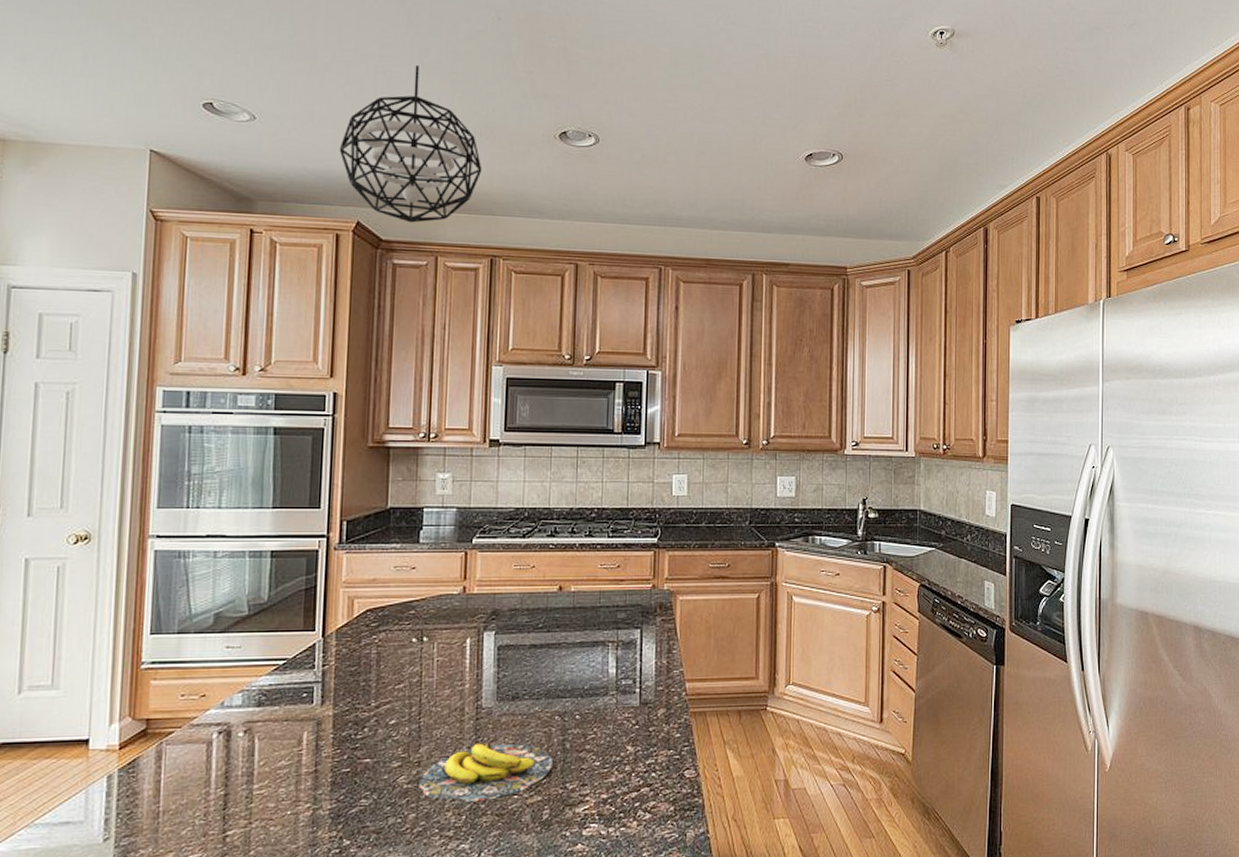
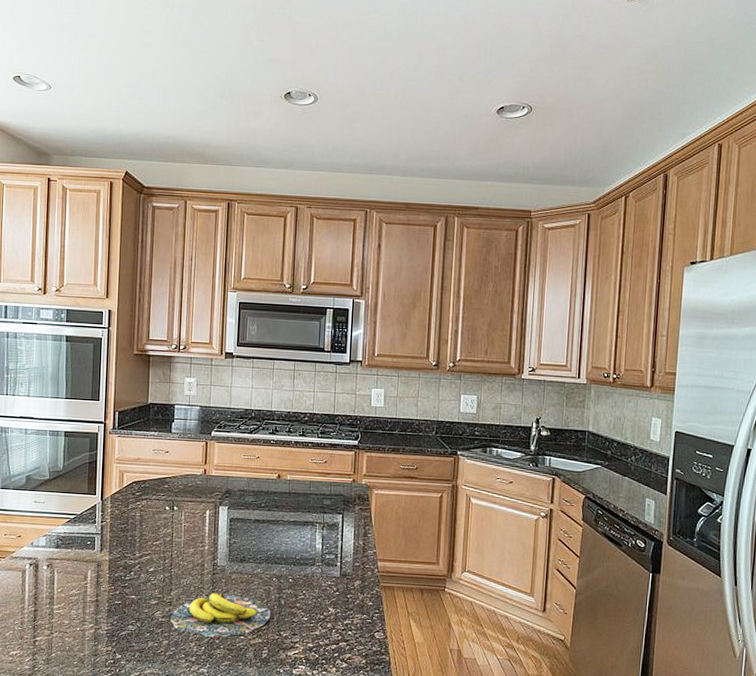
pendant light: present [339,64,482,223] -> none [112,38,222,172]

